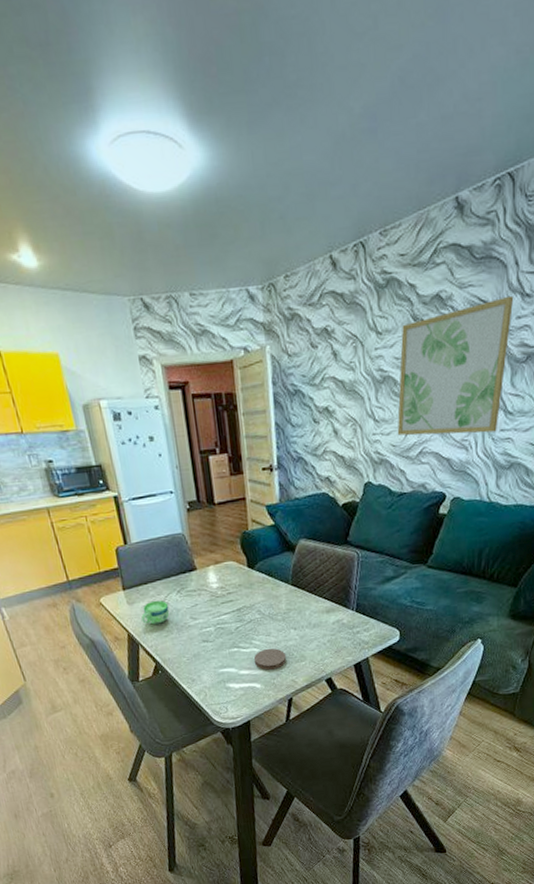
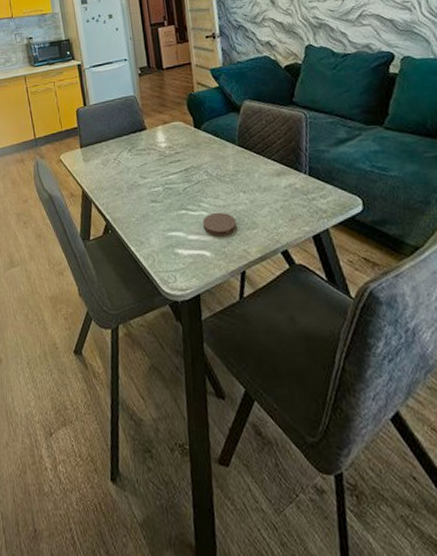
cup: present [141,600,170,625] -> none [95,158,121,182]

